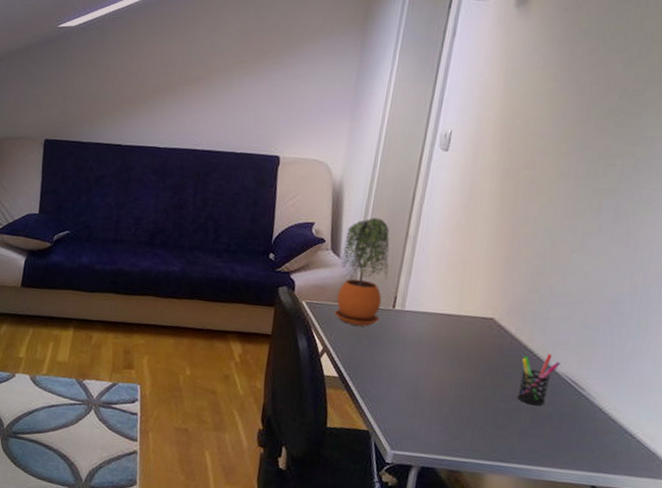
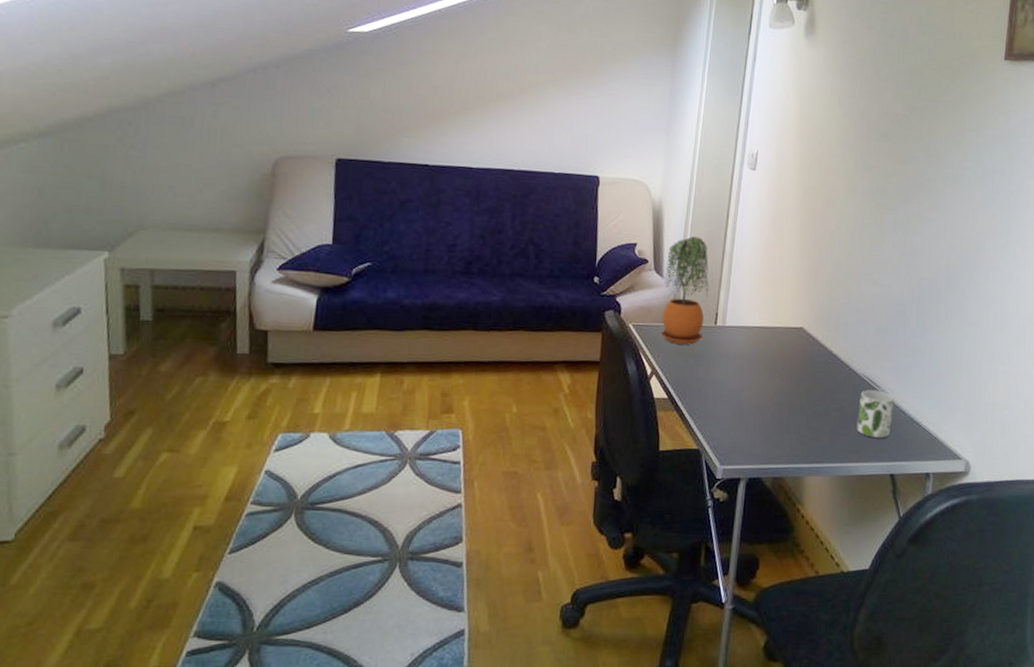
pen holder: present [517,354,561,405] -> none [827,357,860,406]
mug: none [552,391,603,446] -> present [856,390,895,438]

